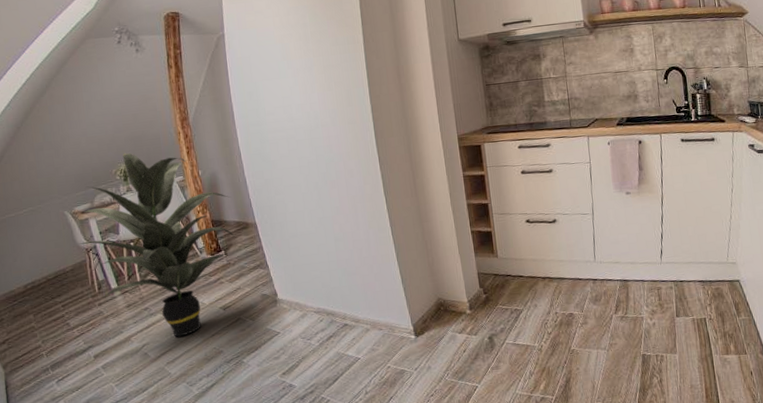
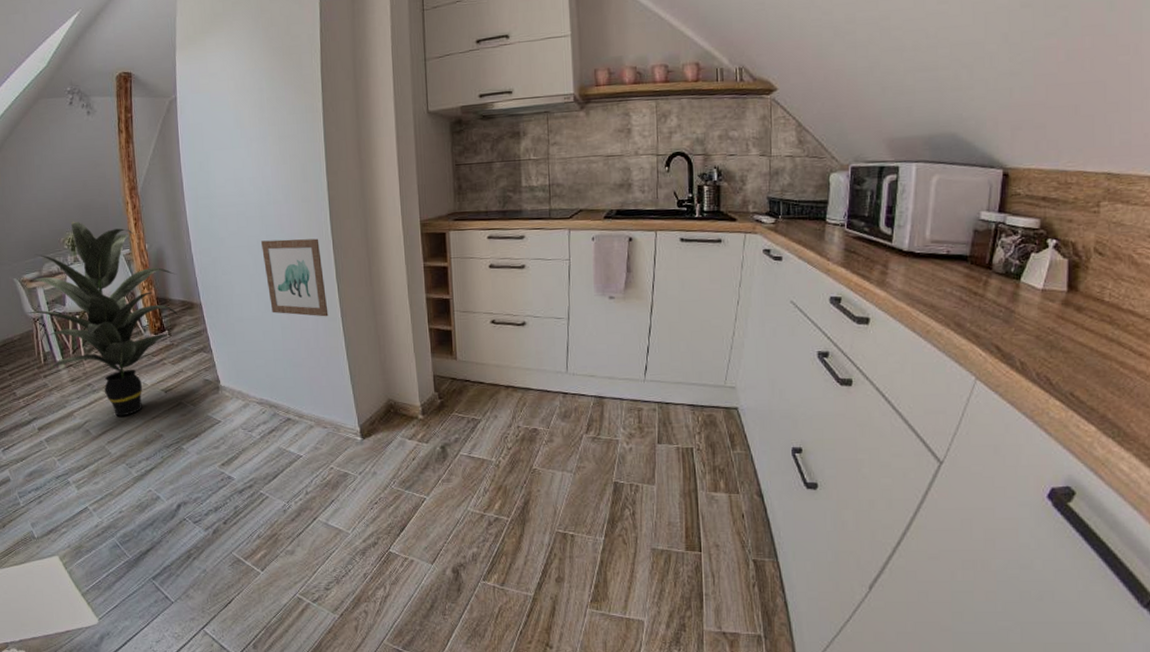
wall art: none [312,156,379,228] -> present [261,238,329,317]

